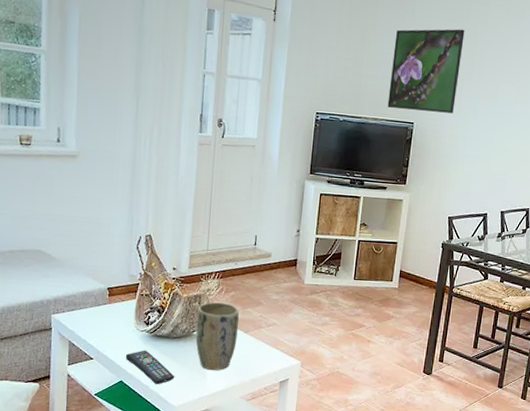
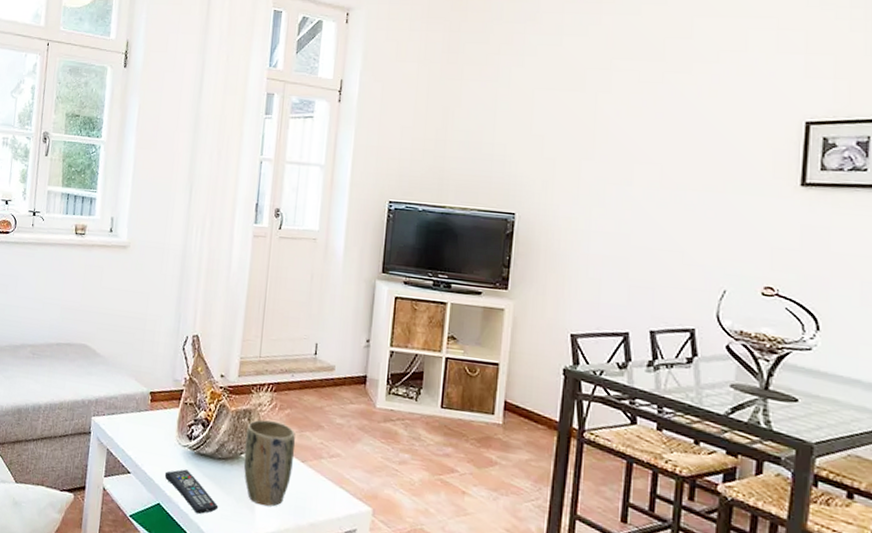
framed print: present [387,29,465,114] -> none [479,100,580,202]

